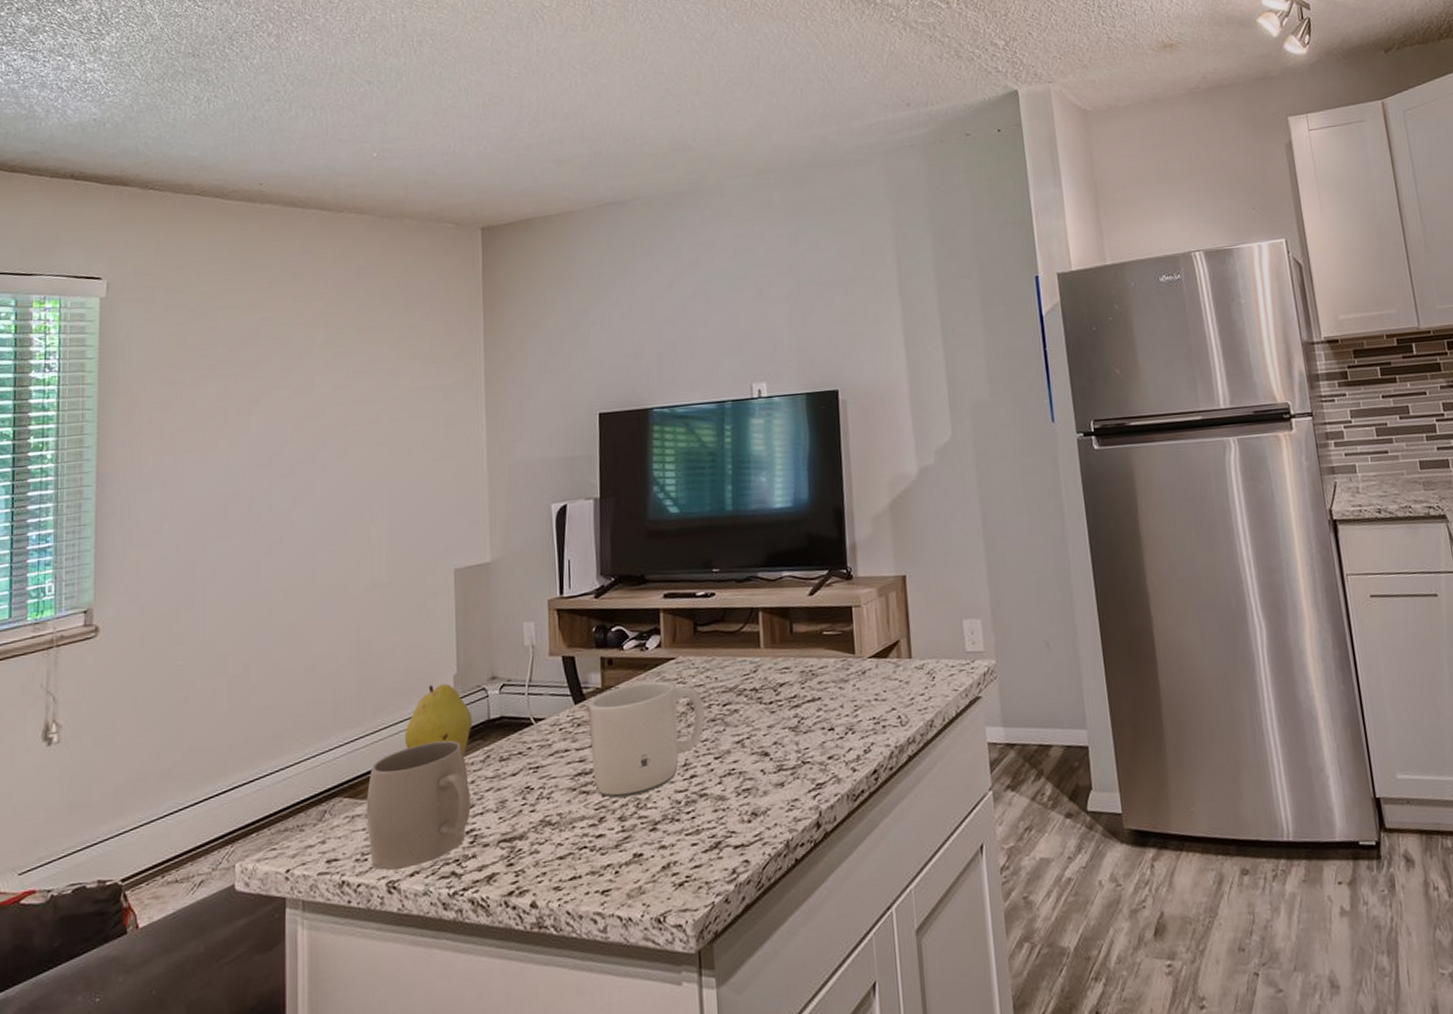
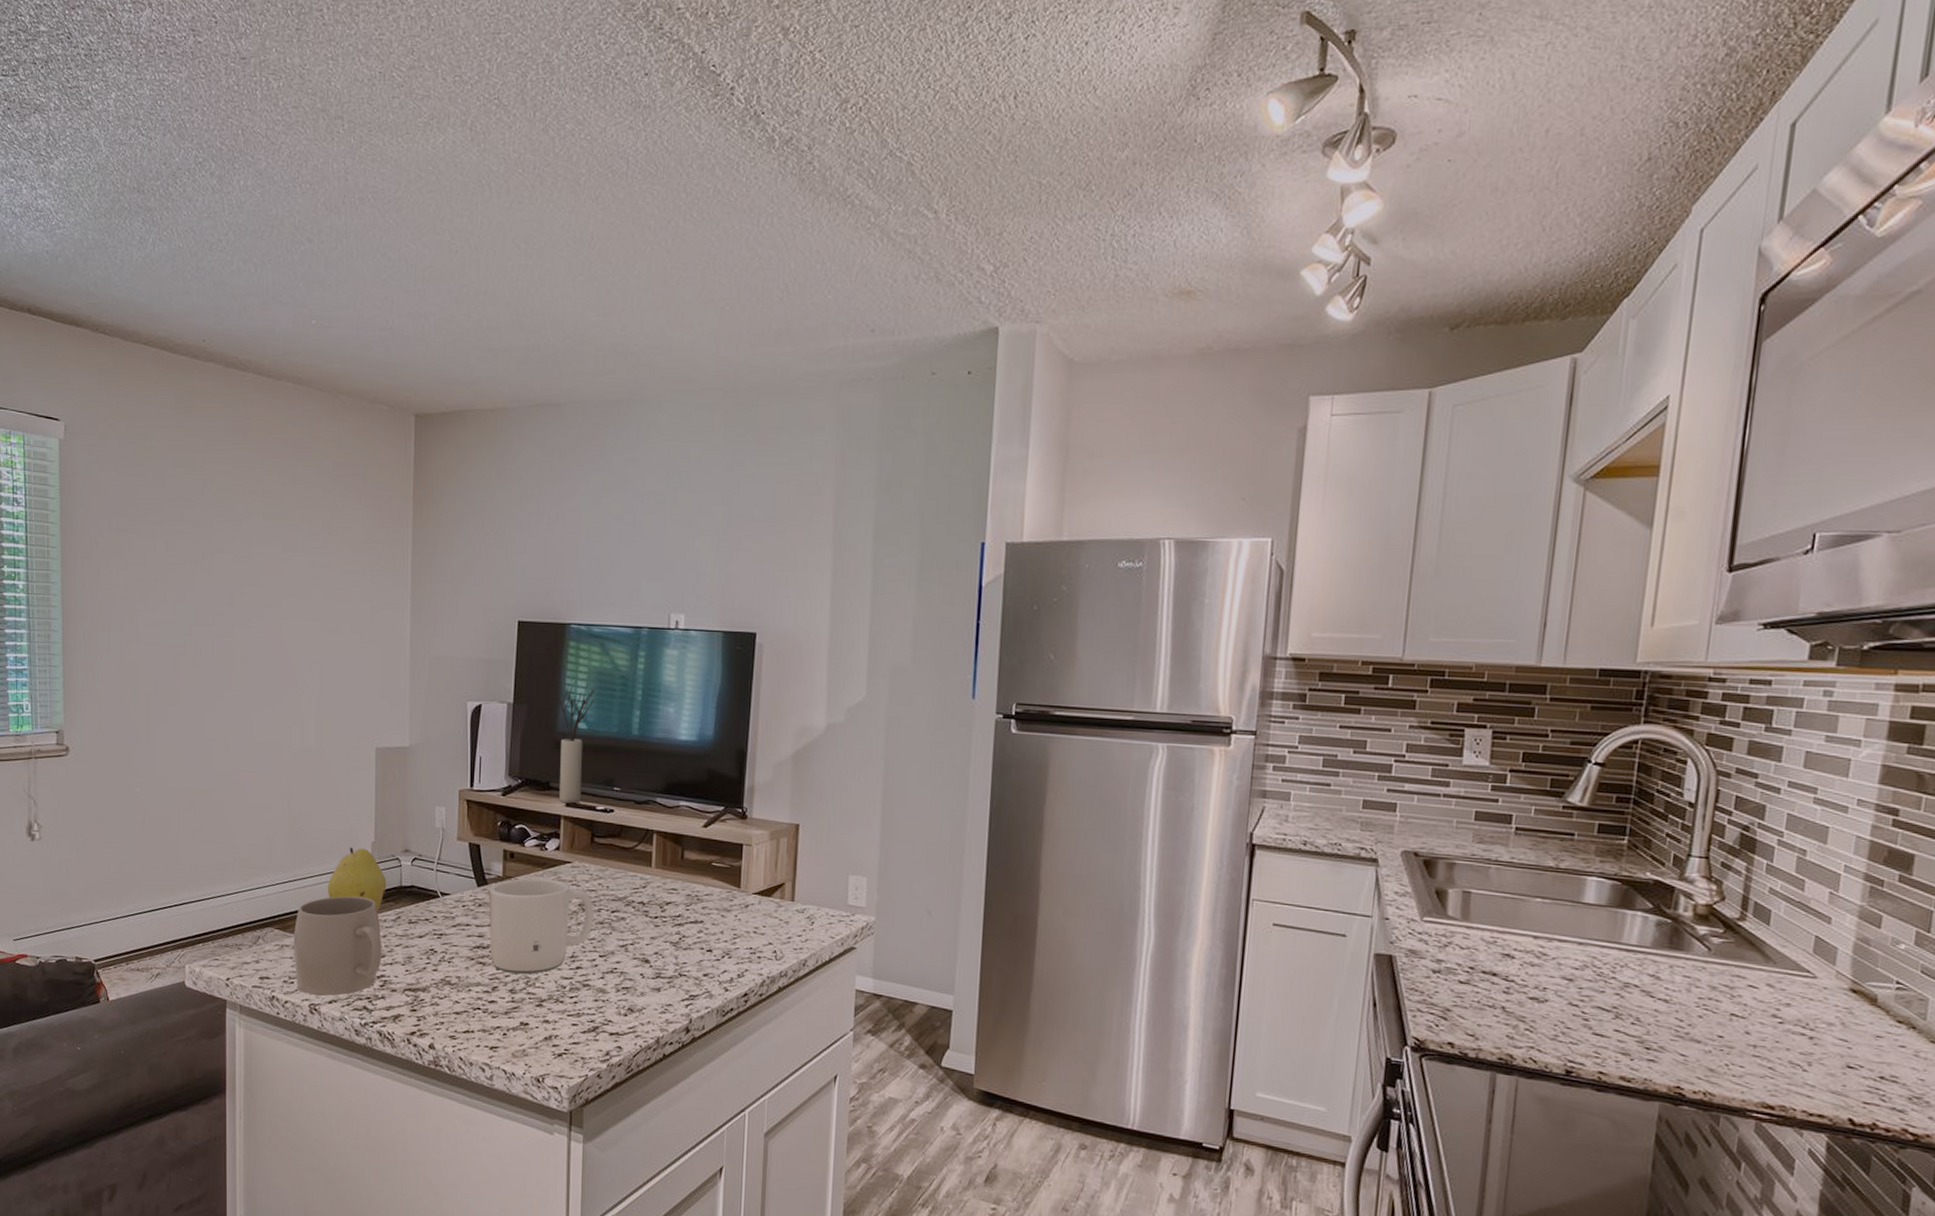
vase: none [647,464,685,595] -> present [558,682,595,804]

